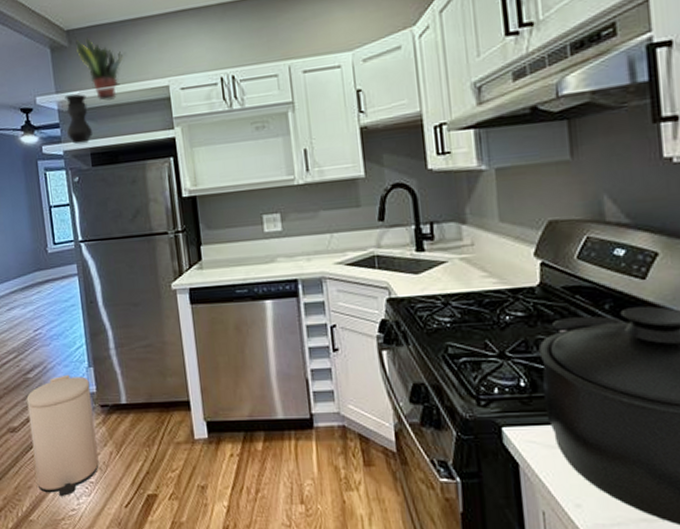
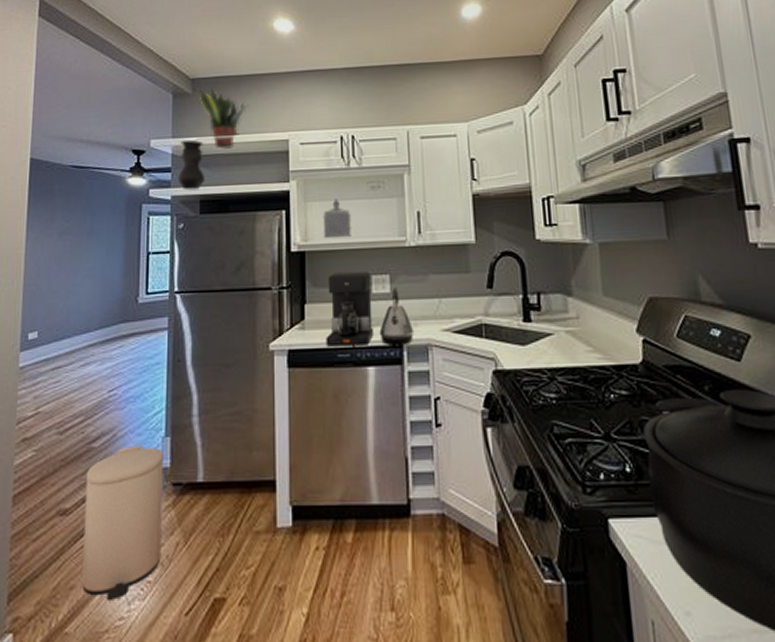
decorative jar: none [210,141,239,183] -> present [323,198,351,239]
coffee maker: none [220,211,269,284] -> present [326,270,375,347]
kettle: none [274,225,308,280] -> present [379,287,415,345]

